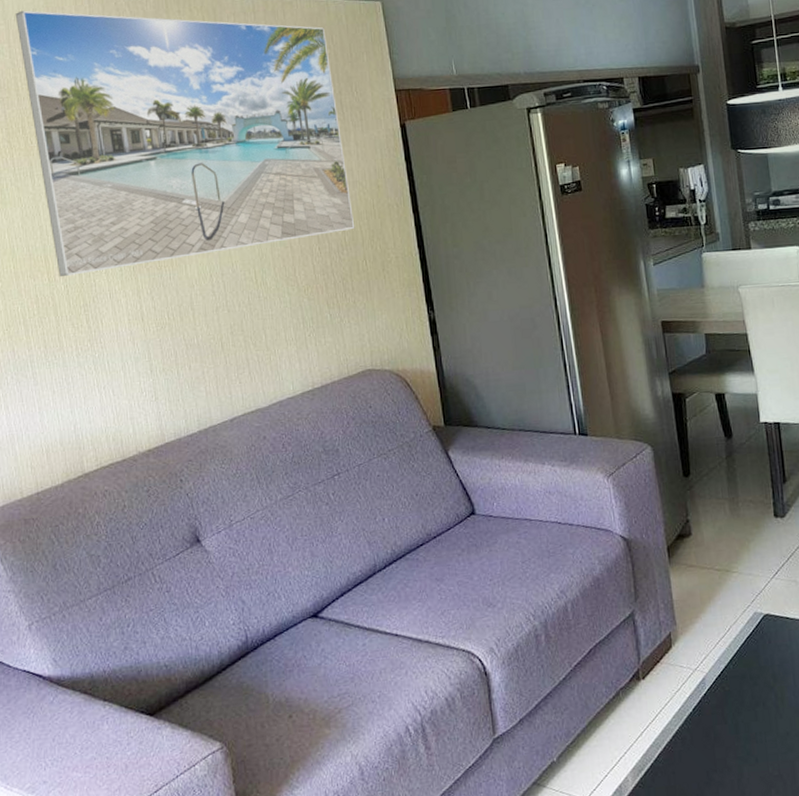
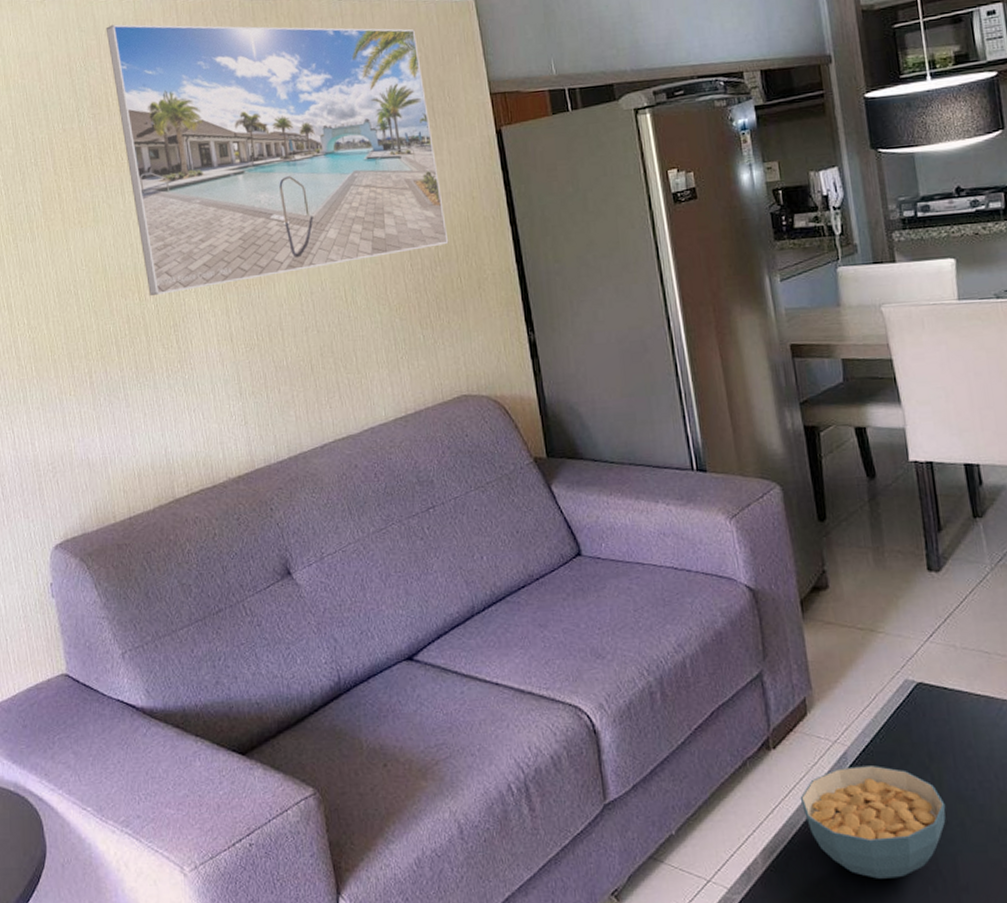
cereal bowl: none [665,688,787,787] -> present [800,766,946,879]

